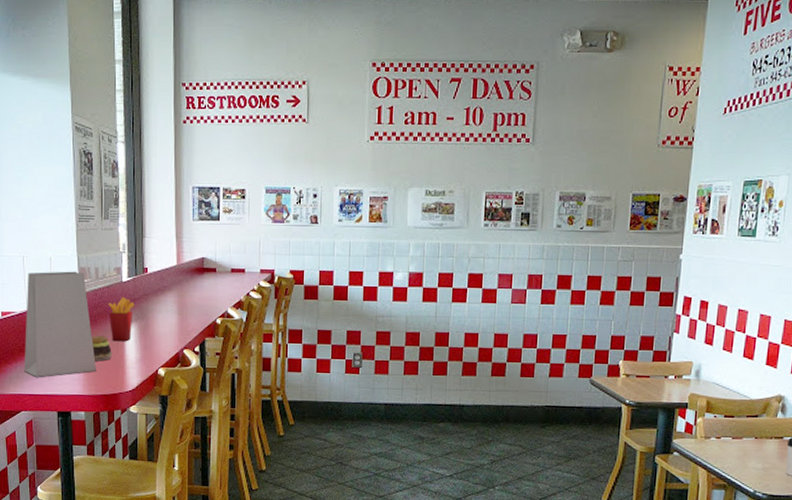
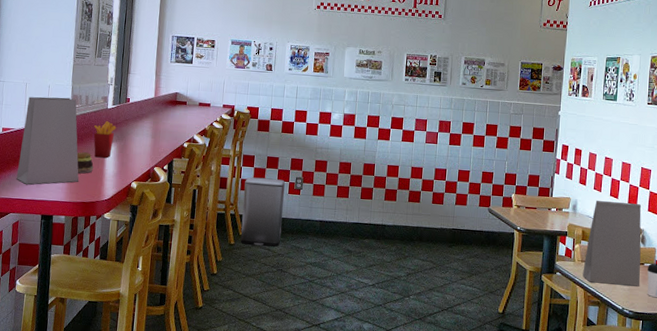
pedal bin: none [291,355,340,436] -> present [240,177,285,247]
paper bag: none [706,364,783,465] -> present [583,201,642,287]

